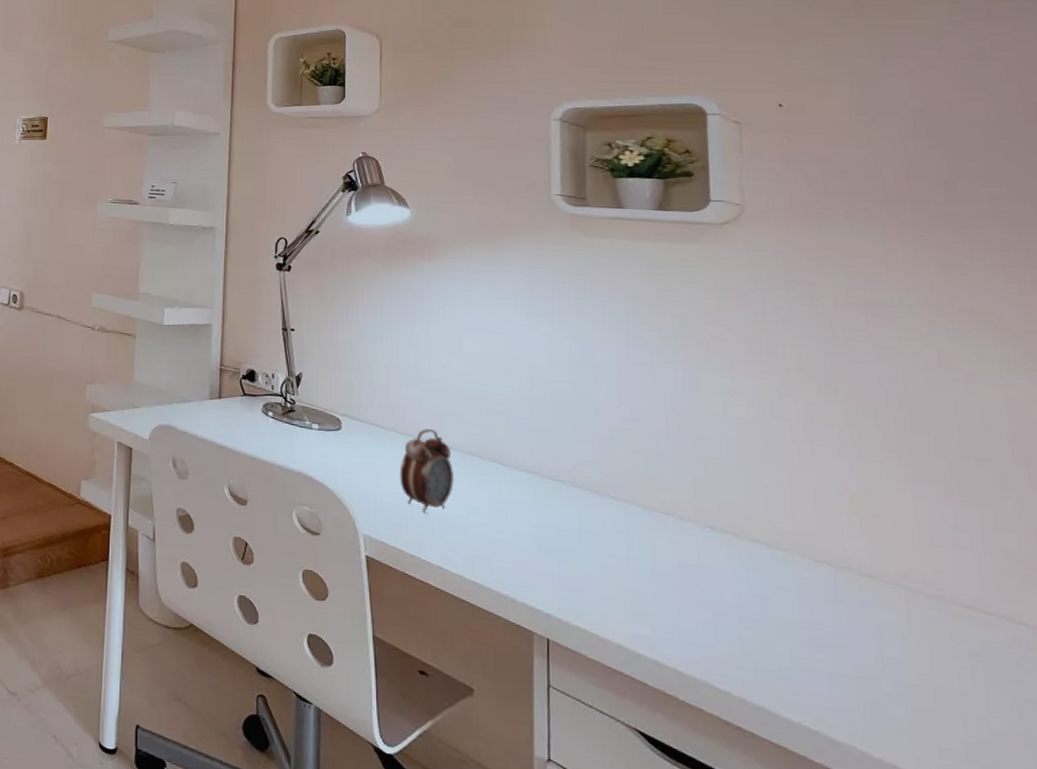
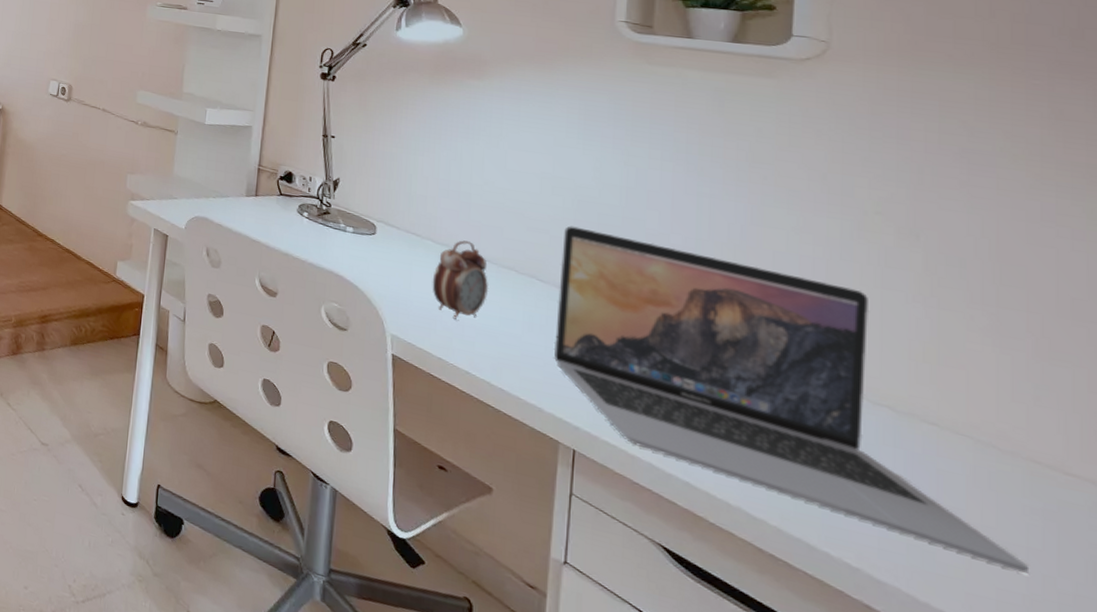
laptop: none [520,405,964,717] -> present [553,225,1028,574]

